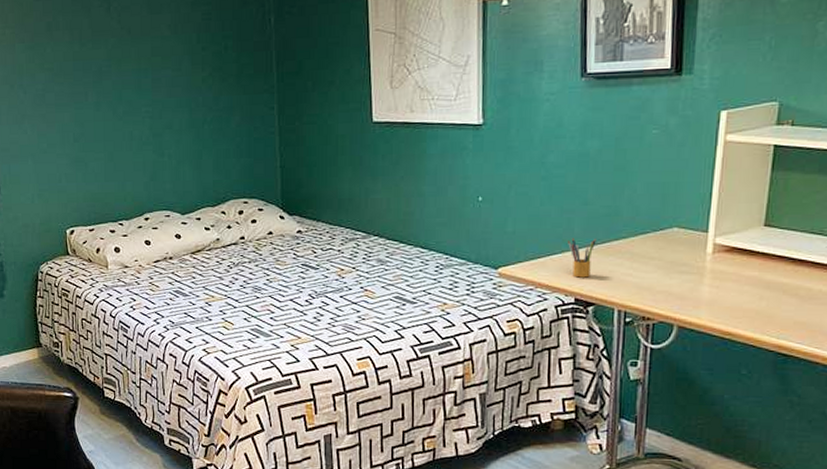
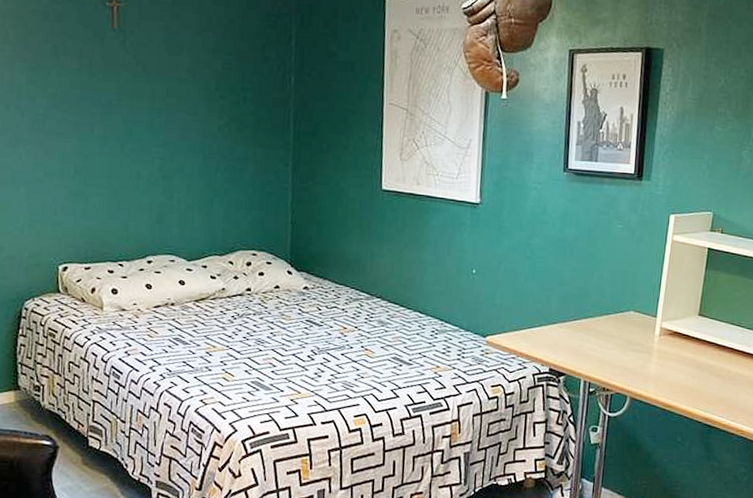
pencil box: present [568,238,597,278] -> none [546,314,570,350]

